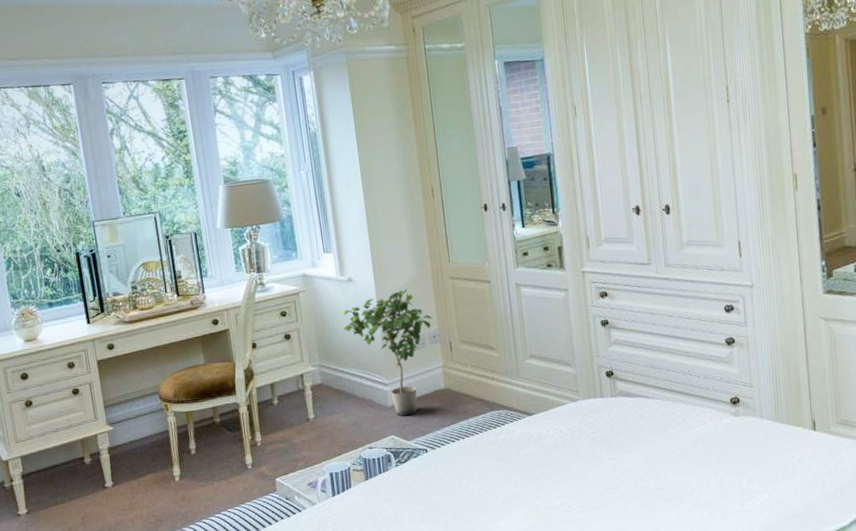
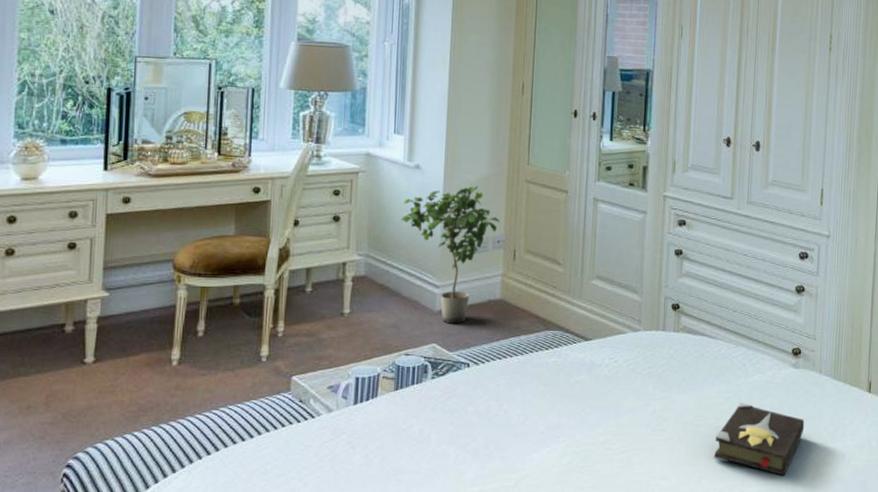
hardback book: none [666,454,753,518] -> present [713,403,805,476]

